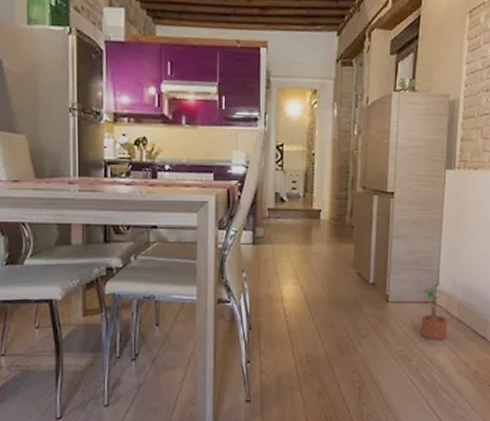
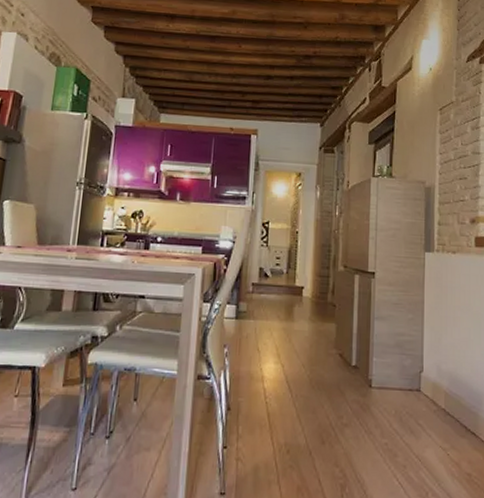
potted plant: present [421,289,448,340] -> none [407,375,435,434]

